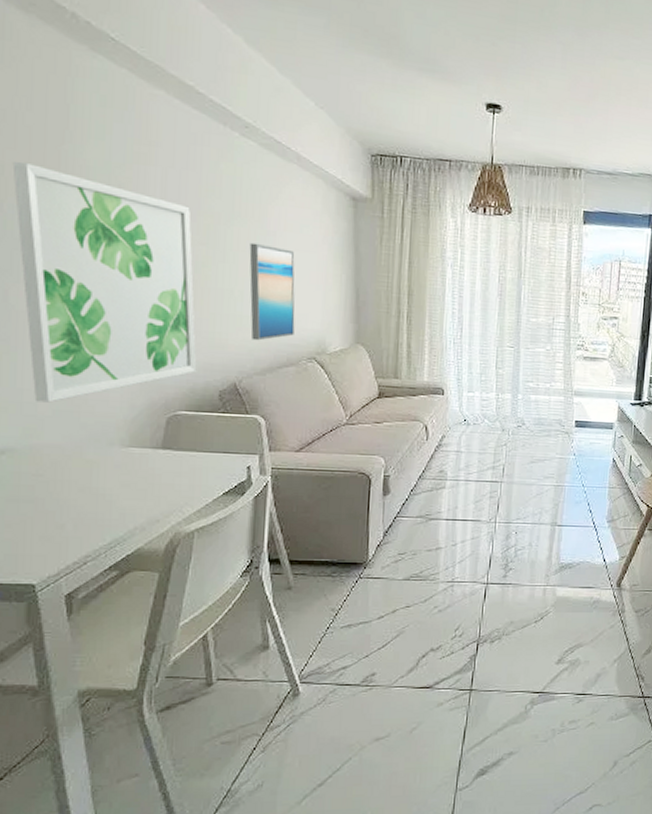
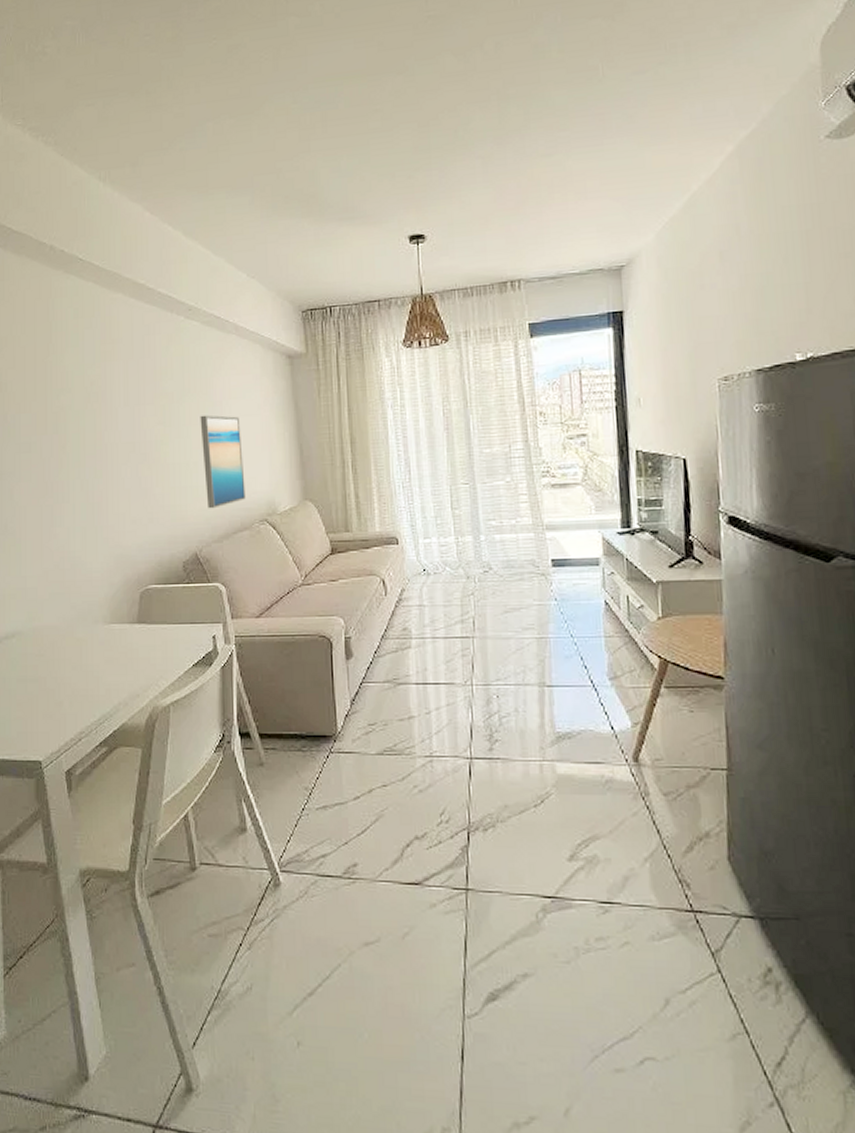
wall art: present [12,161,197,403] -> none [13,377,163,587]

